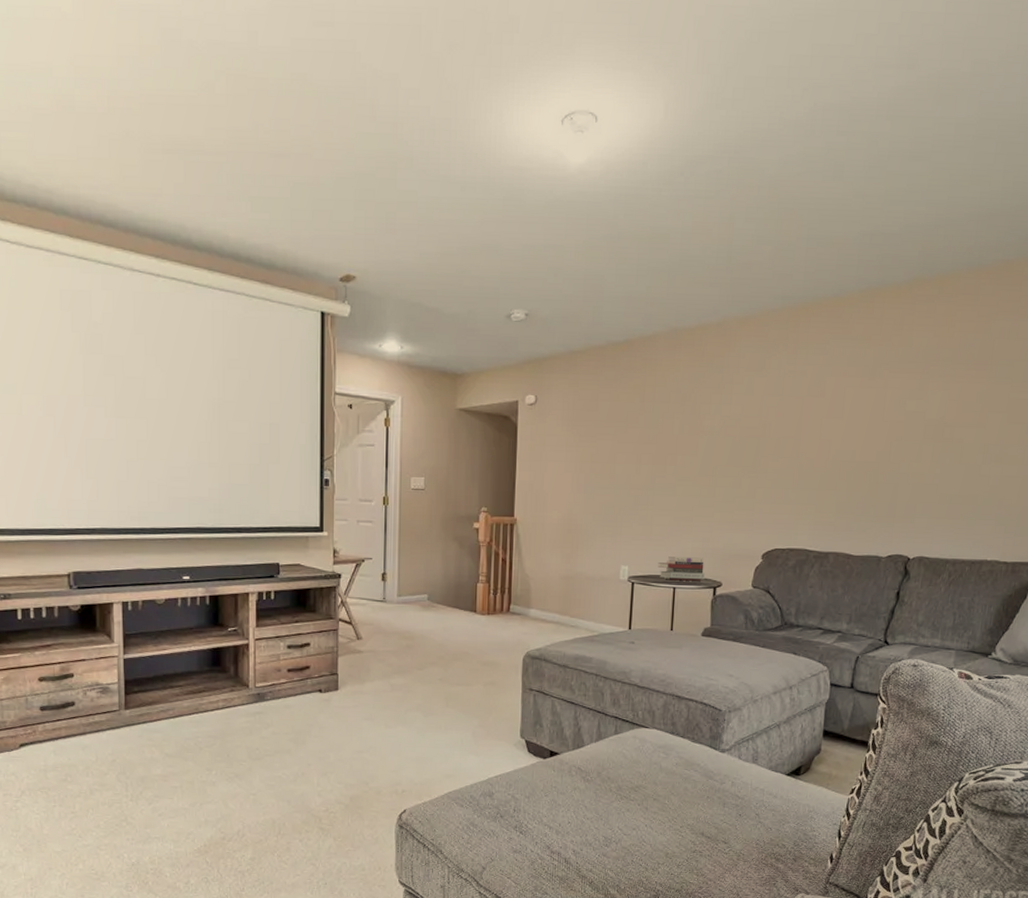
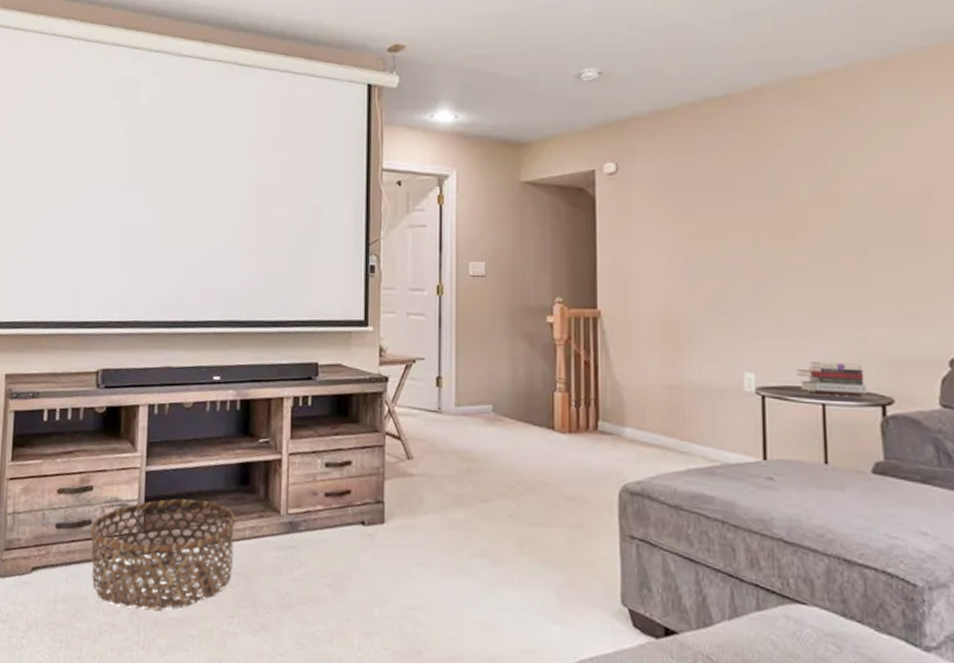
basket: none [74,680,209,770] -> present [90,498,236,610]

